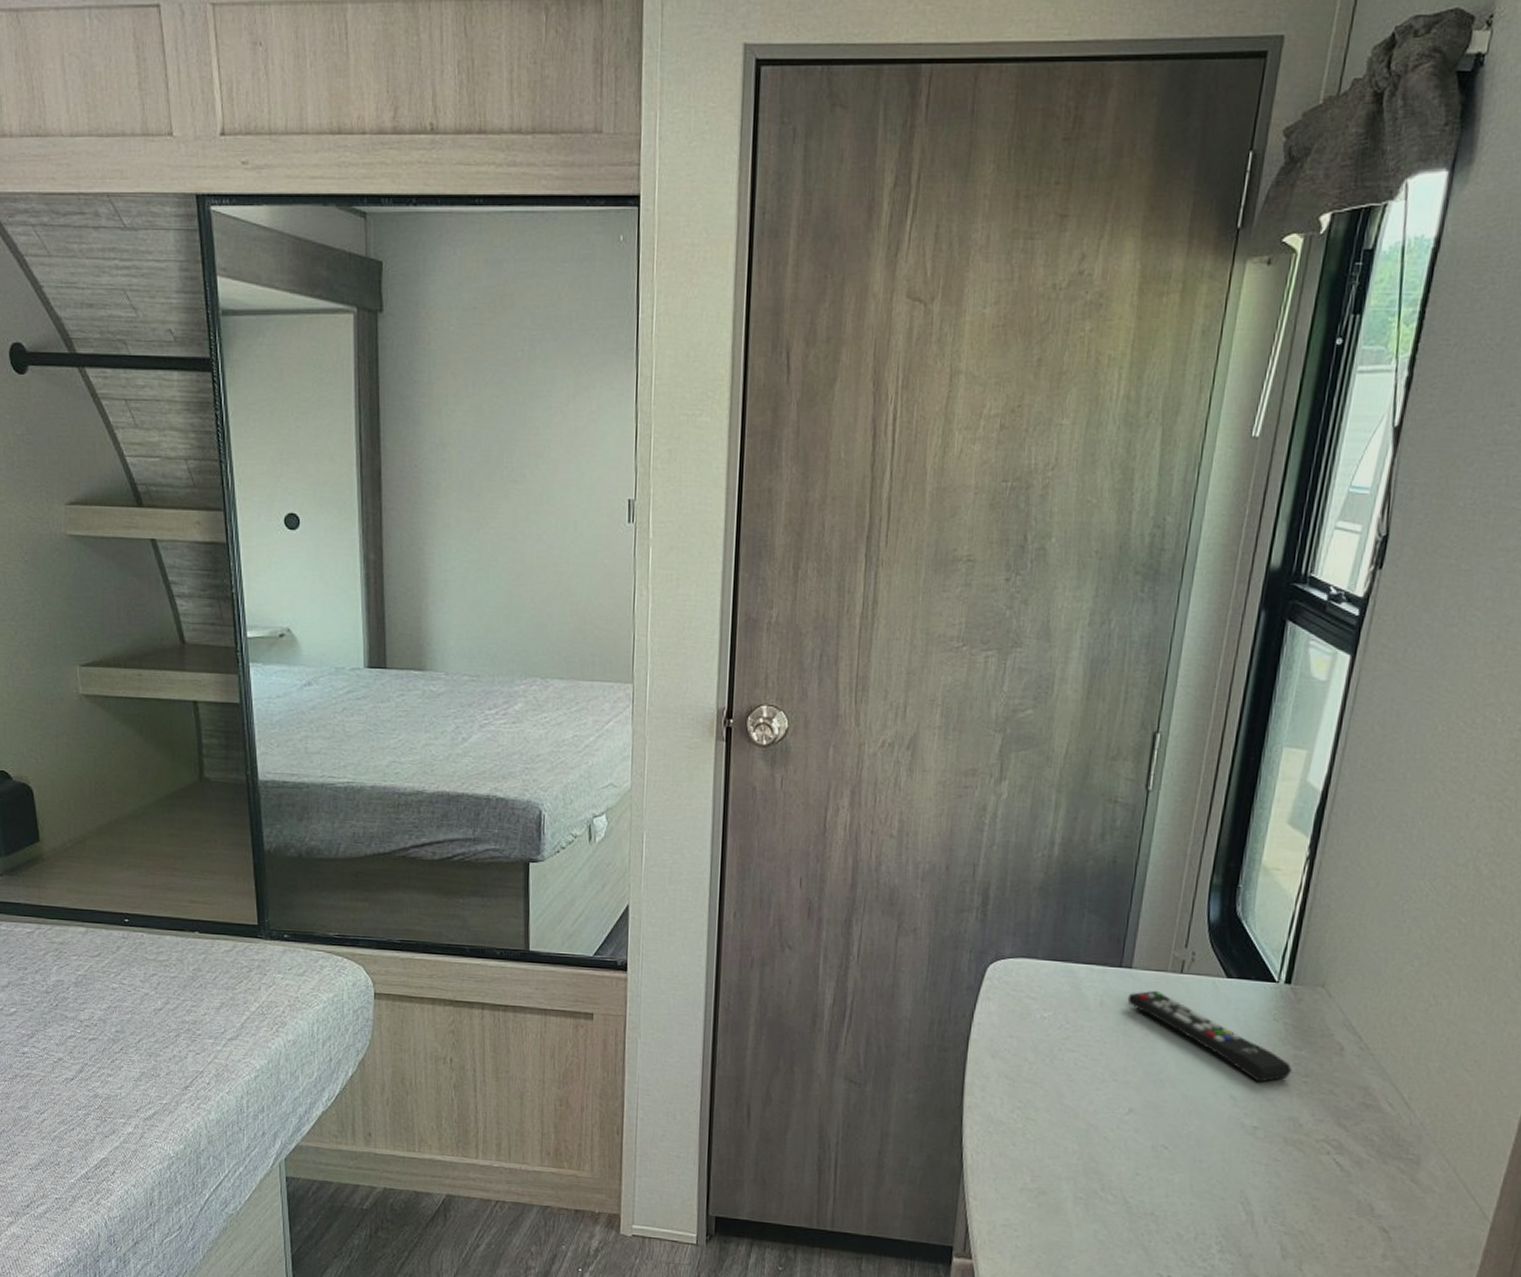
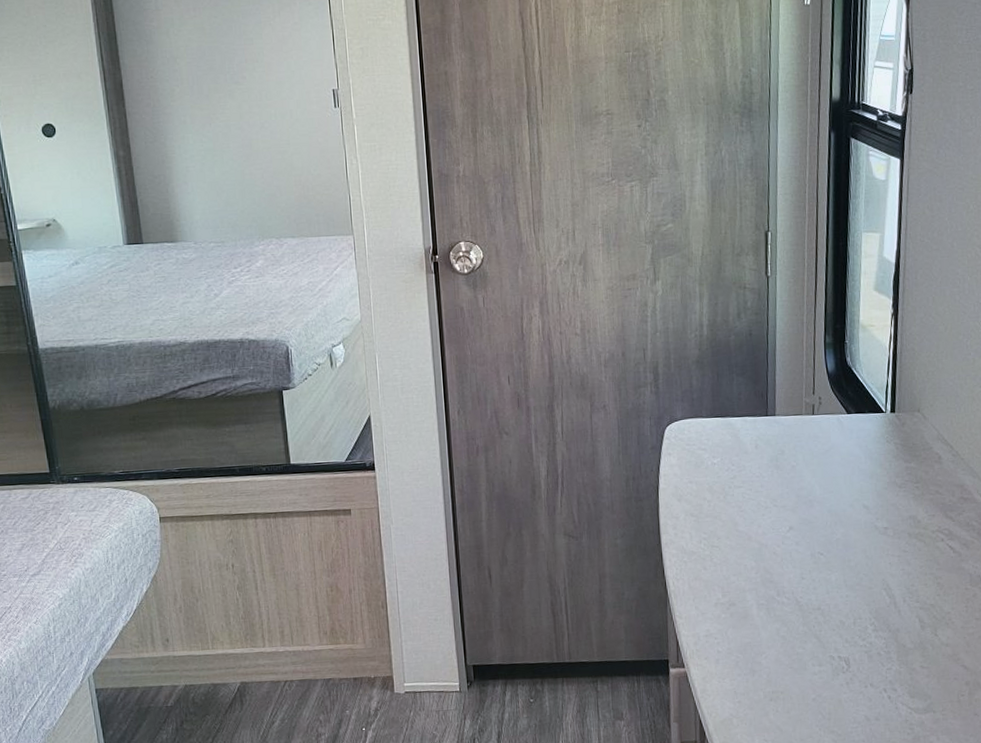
remote control: present [1127,990,1292,1083] -> none [775,430,906,492]

